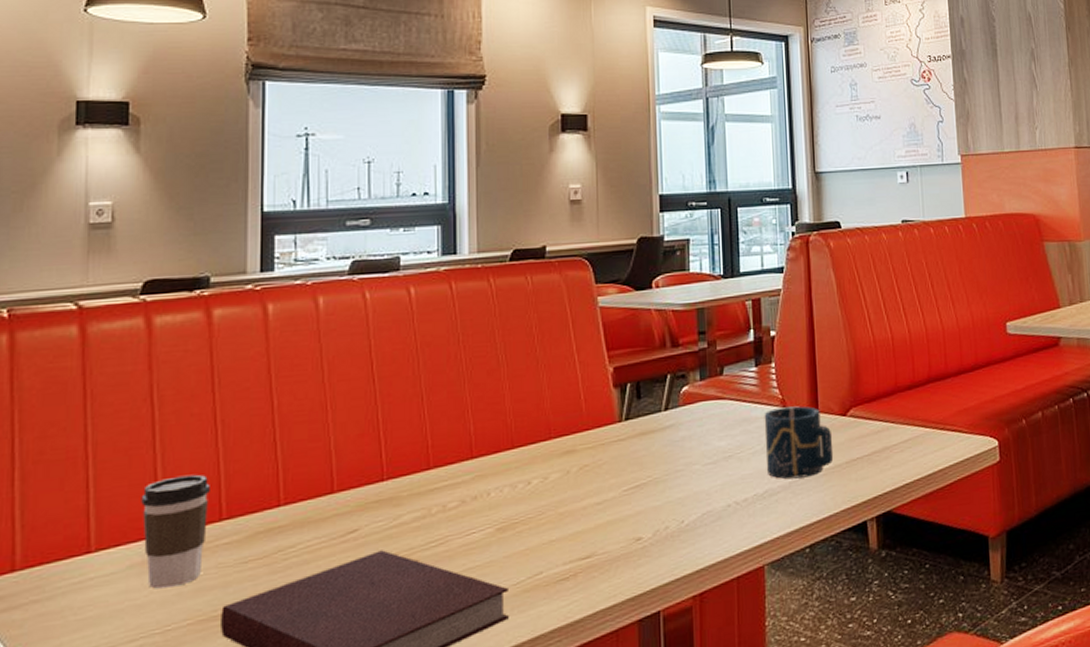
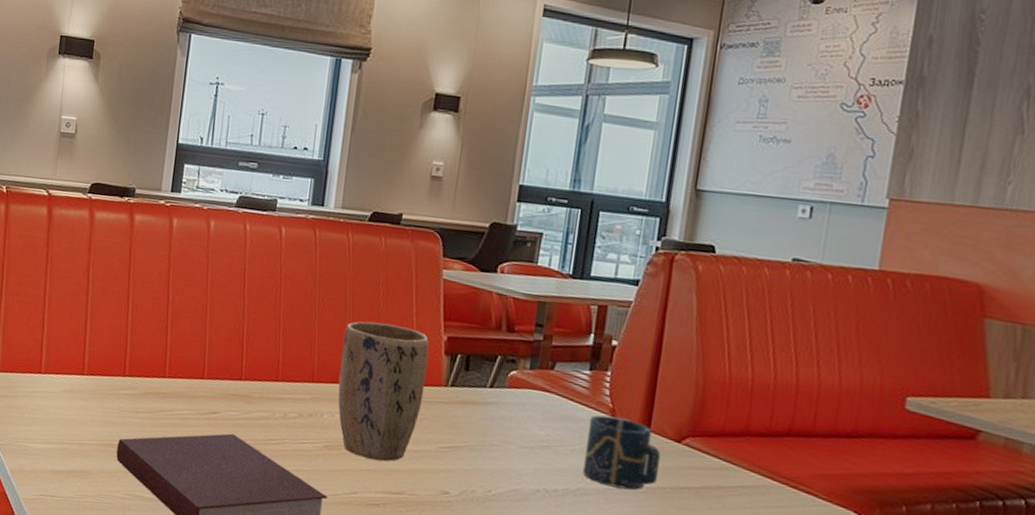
coffee cup: present [141,474,210,589] -> none [73,334,120,415]
plant pot: none [500,368,598,529] -> present [338,321,429,462]

